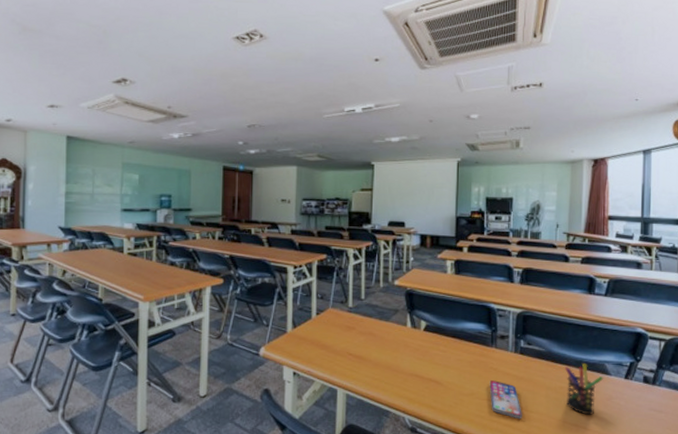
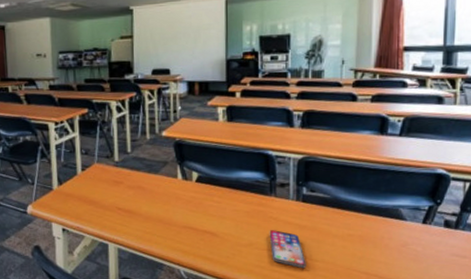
pen holder: present [565,363,604,415] -> none [353,209,398,263]

